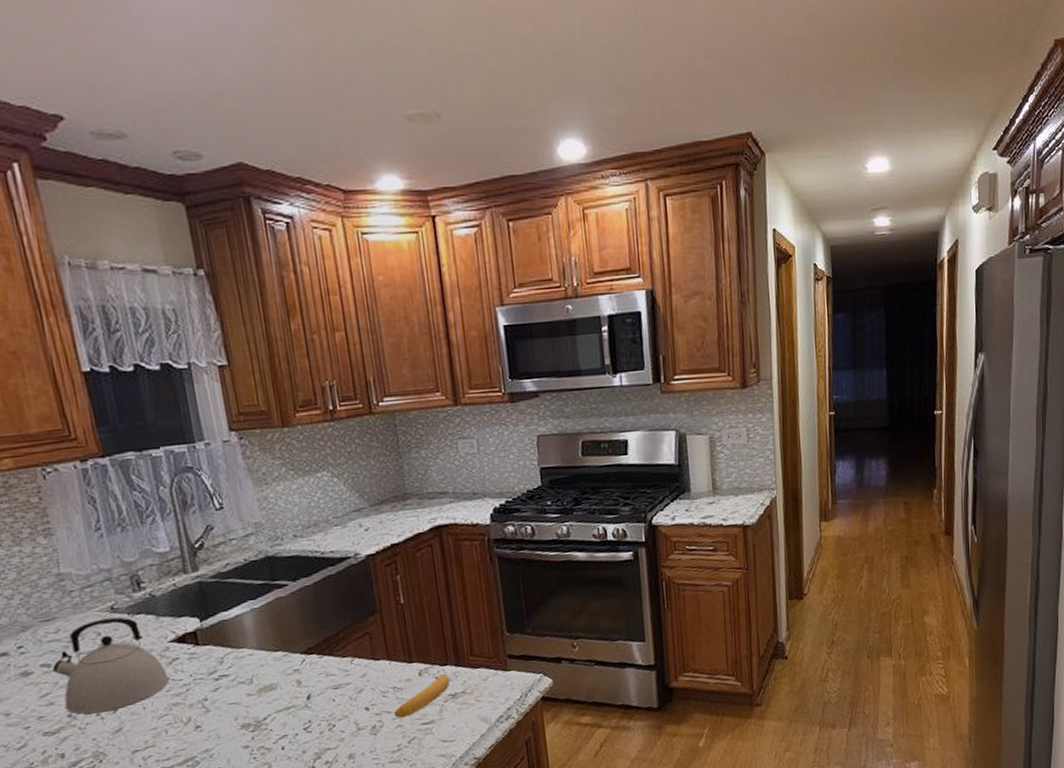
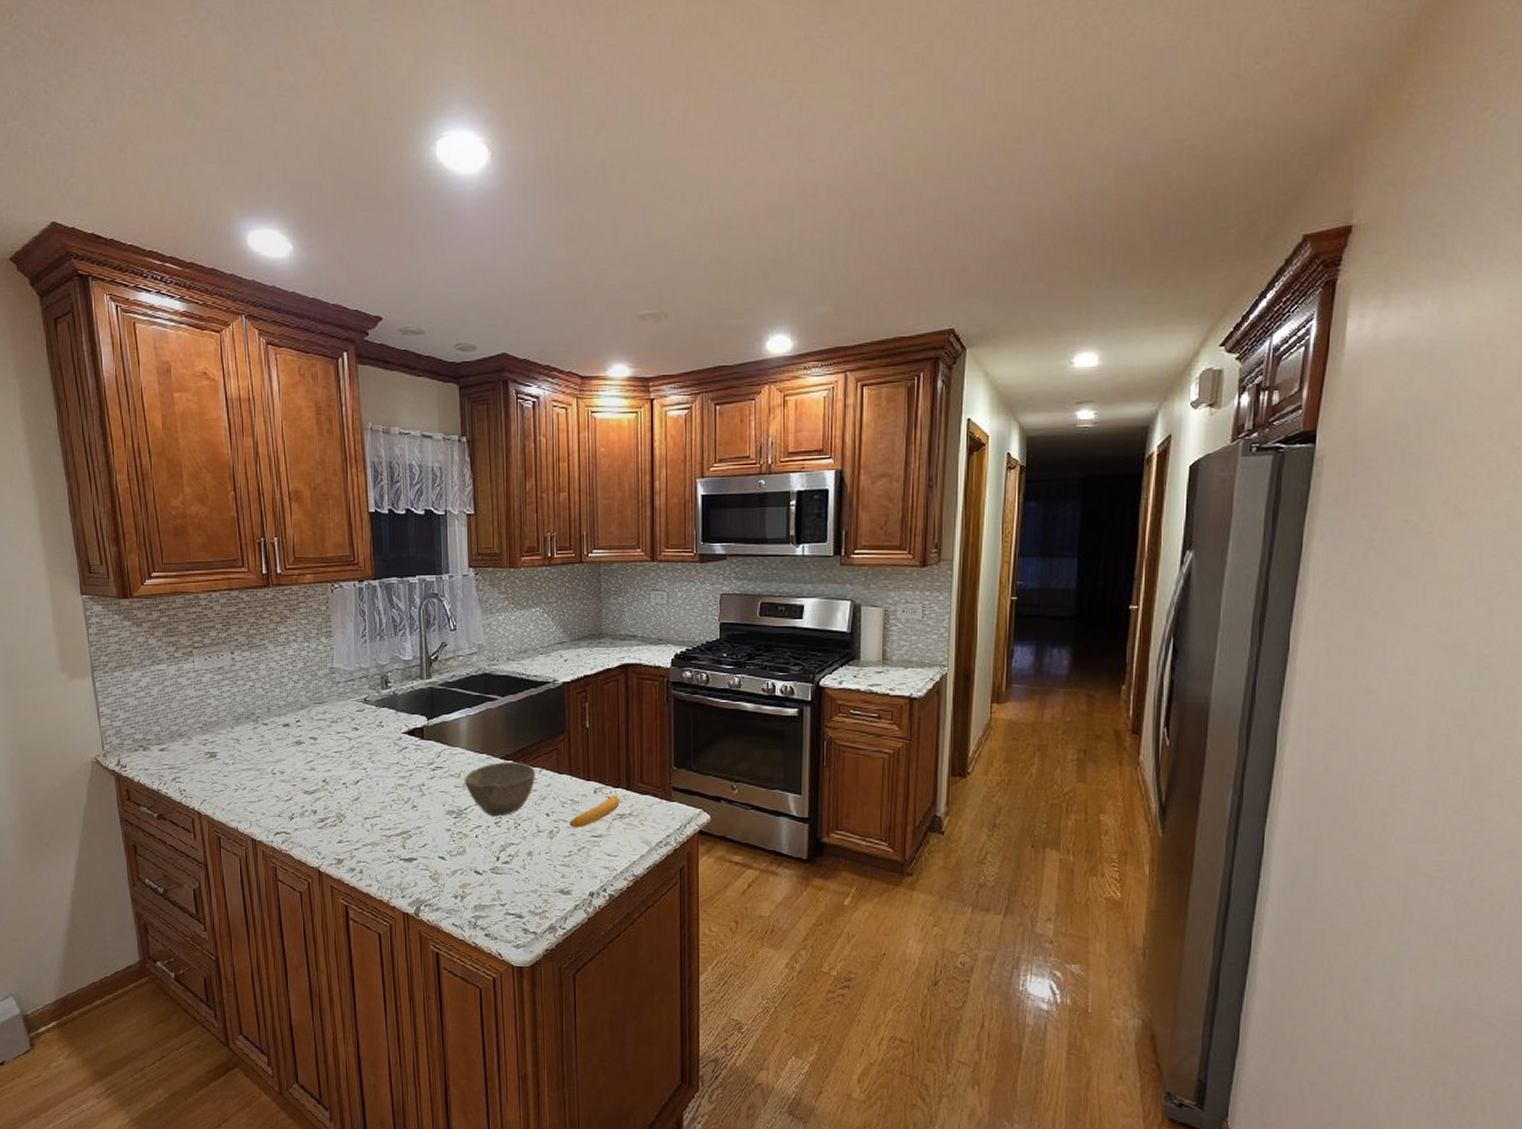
kettle: present [52,617,170,715] -> none [318,708,399,782]
bowl: none [258,654,347,722] -> present [465,762,535,817]

